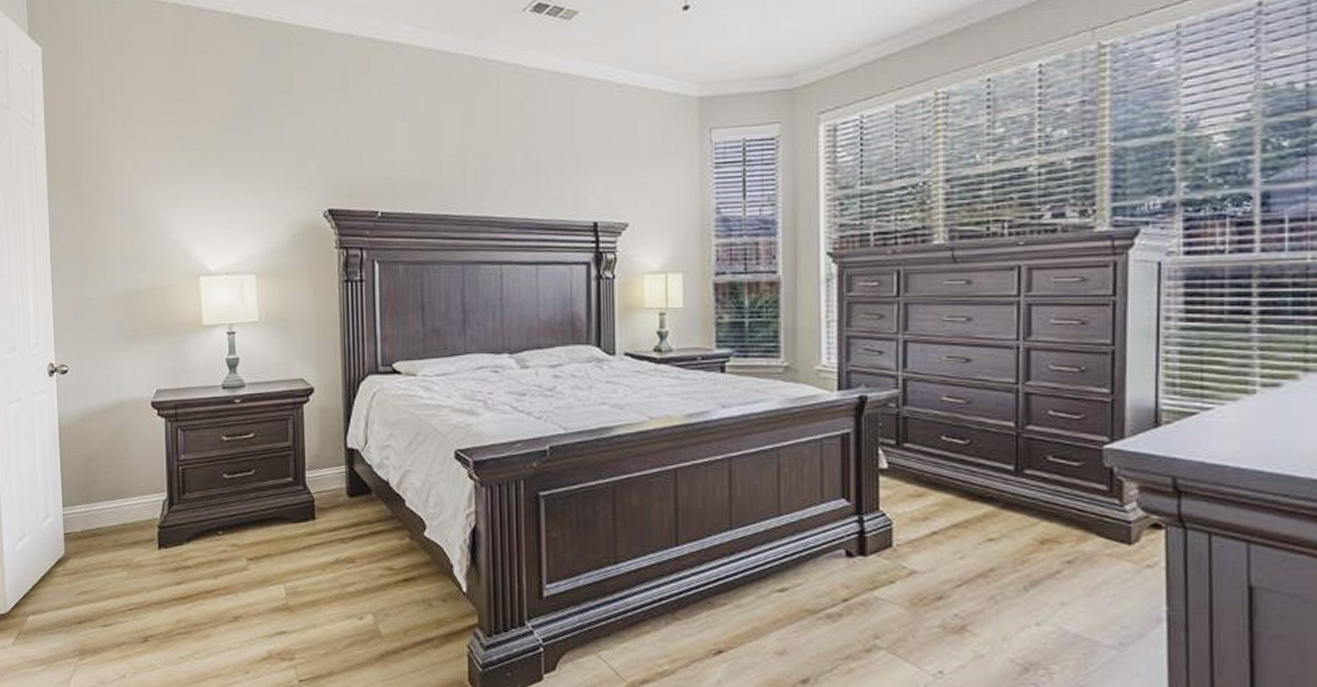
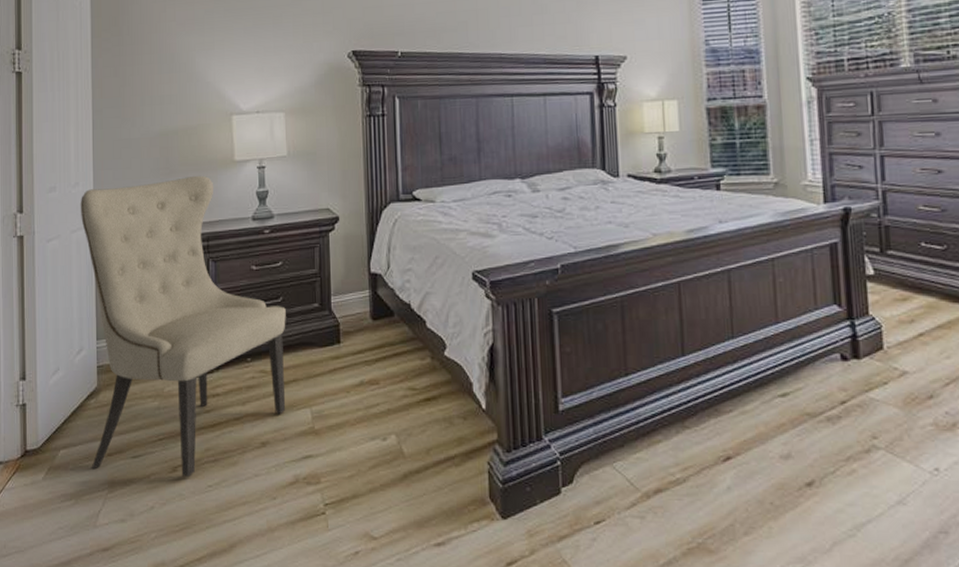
chair: none [41,339,259,649] -> present [80,175,286,478]

